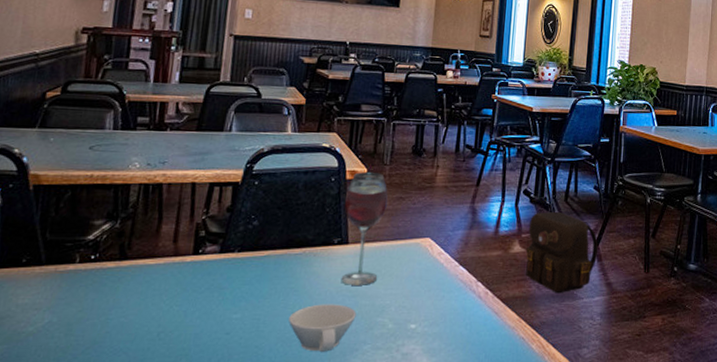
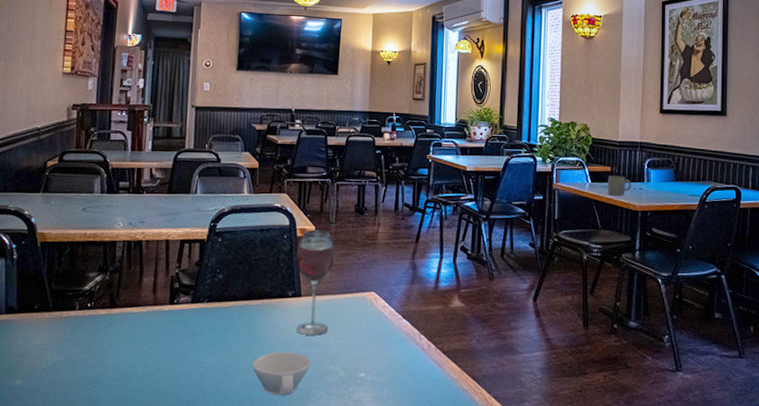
backpack: present [526,212,599,294] -> none [466,268,536,348]
mug: none [673,119,696,140] -> present [608,175,632,196]

